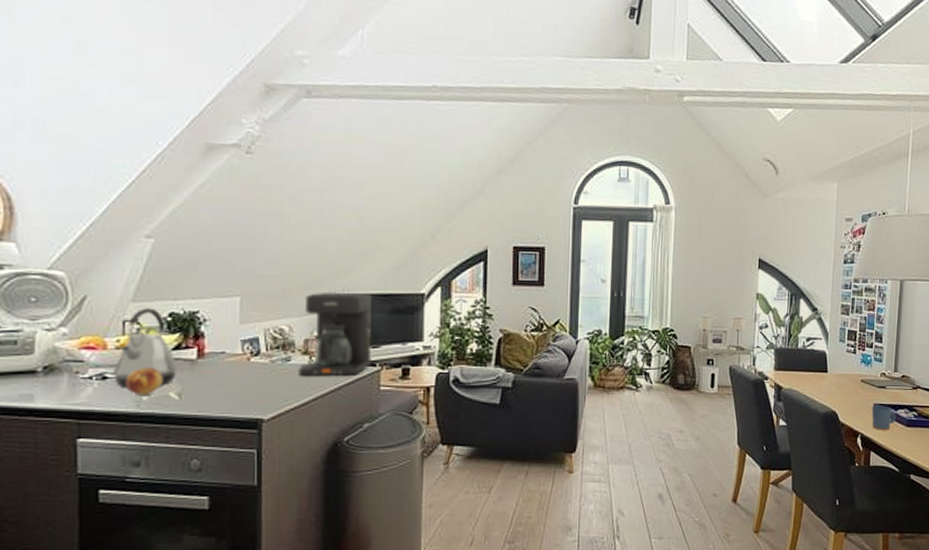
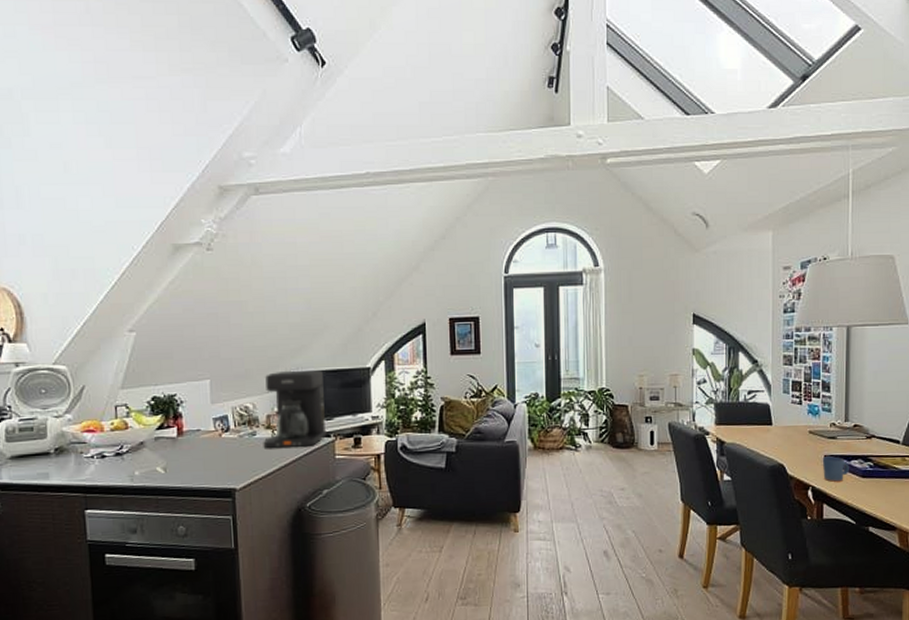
kettle: present [112,308,178,388] -> none [109,393,162,465]
fruit: present [125,367,164,396] -> none [120,446,151,472]

